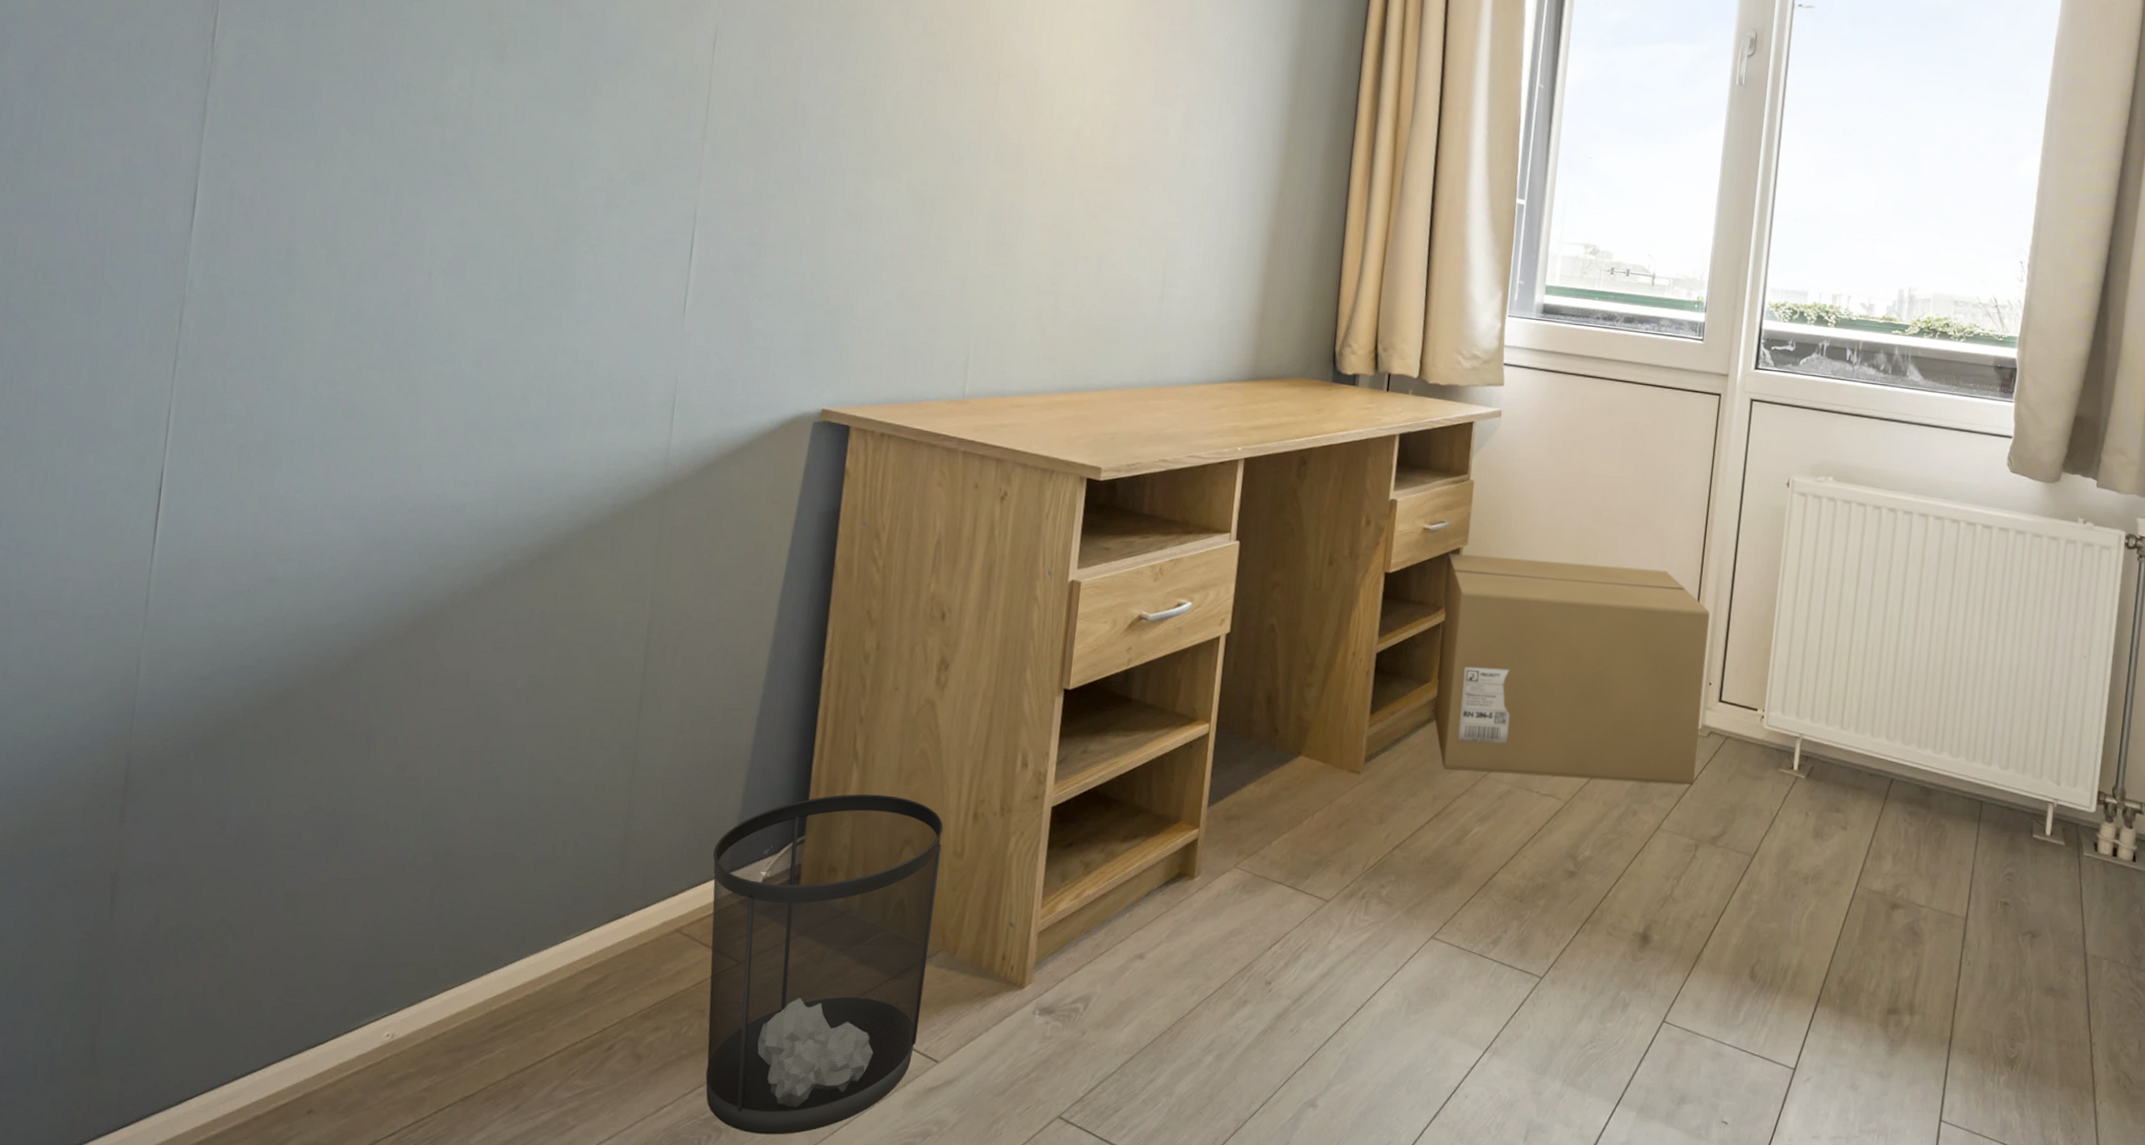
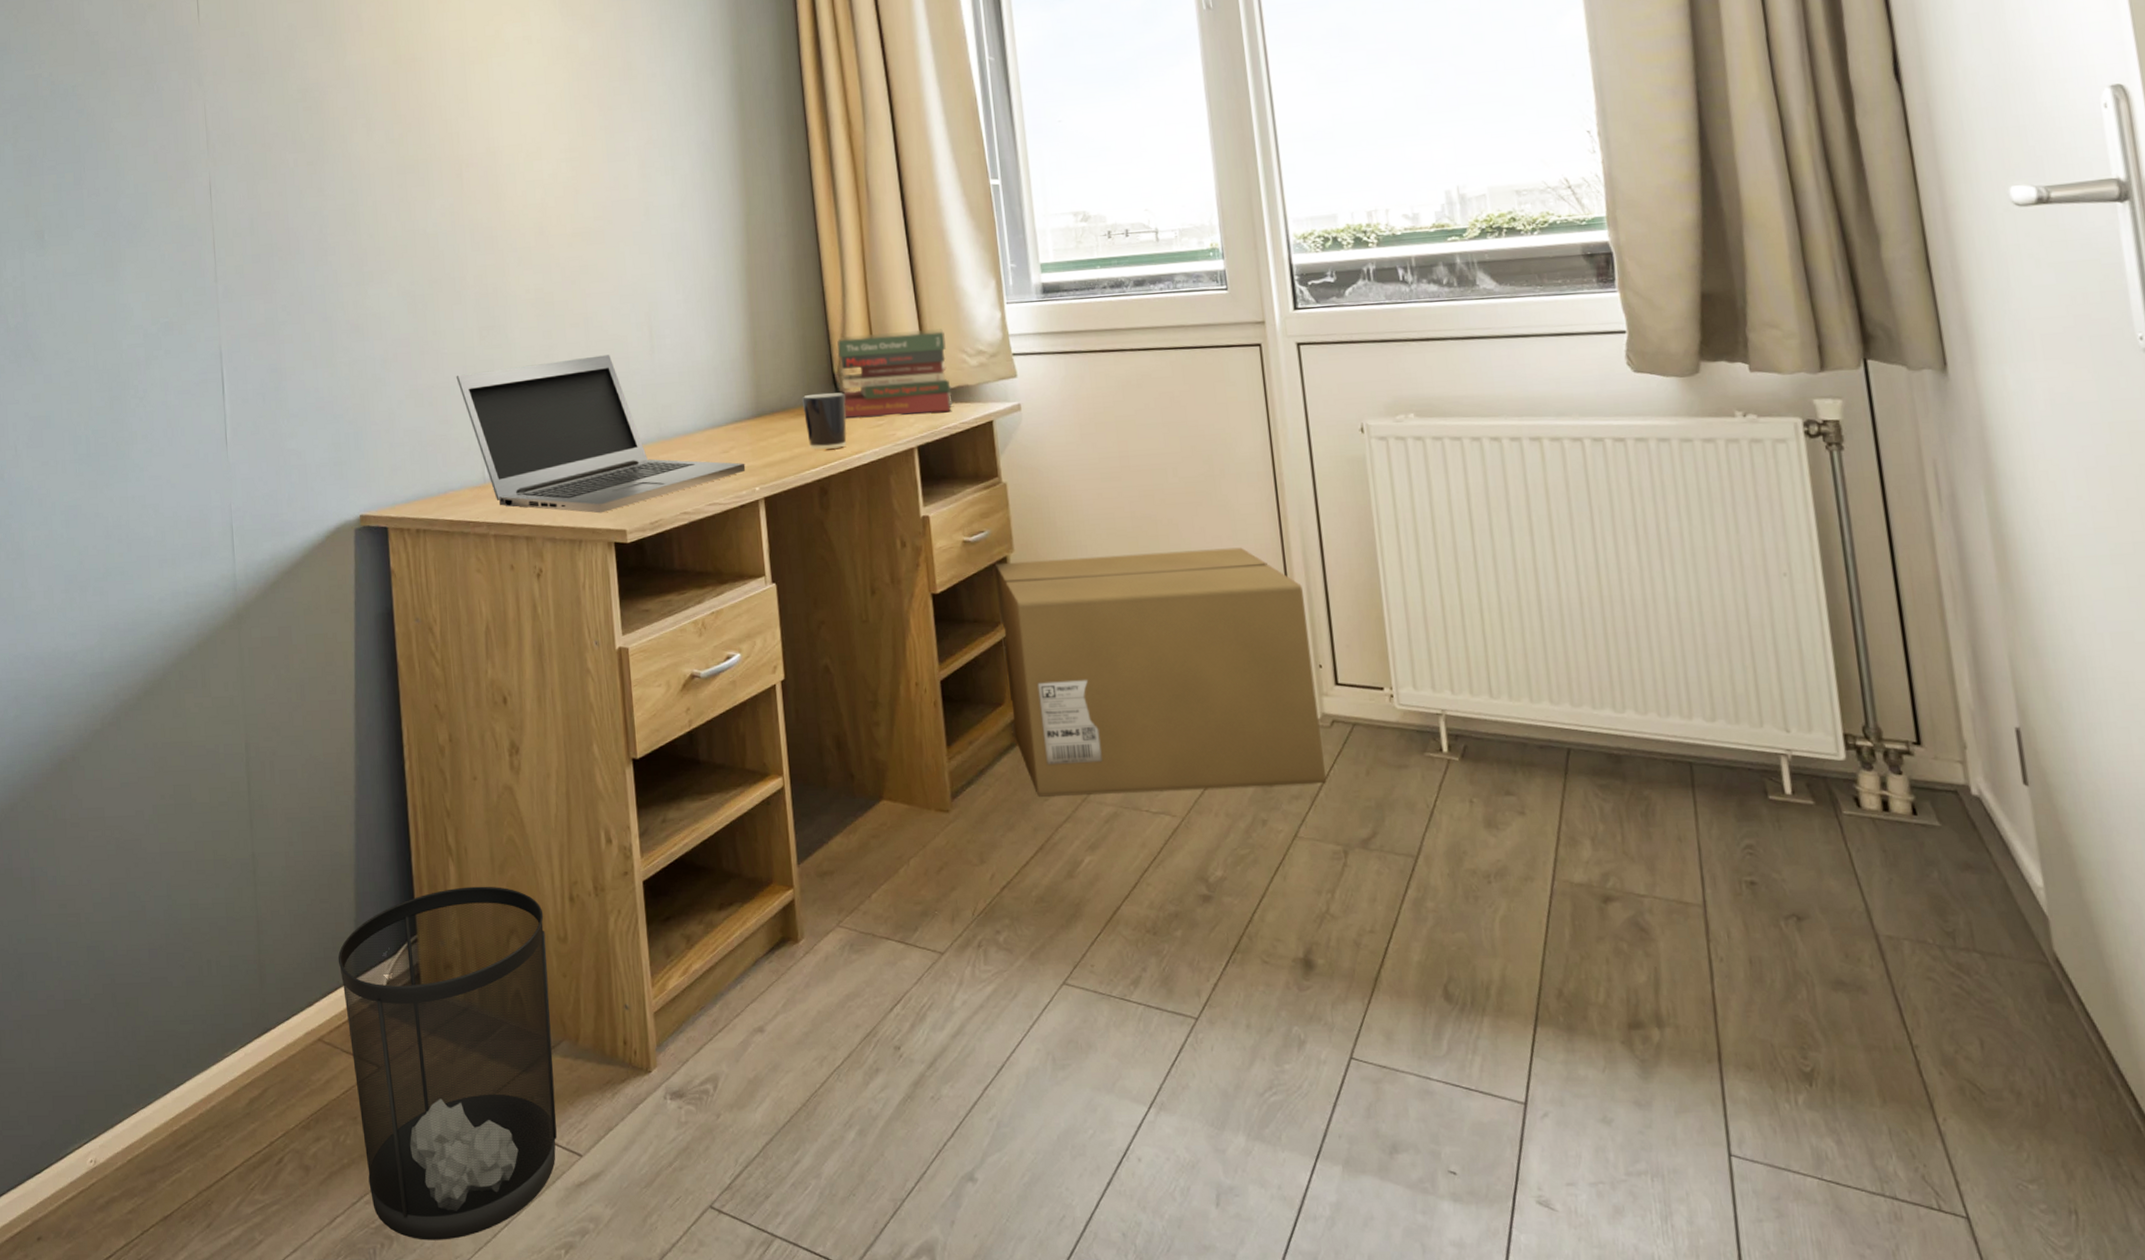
laptop: none [953,285,1233,448] -> present [456,355,746,514]
mug: none [1298,367,1342,423] -> present [801,392,847,450]
books: none [1337,318,1446,407] -> present [837,328,953,418]

